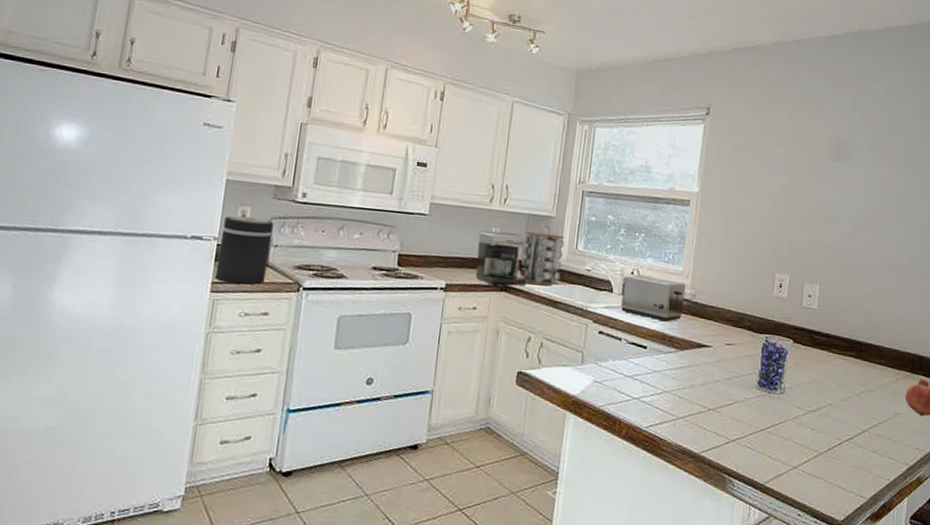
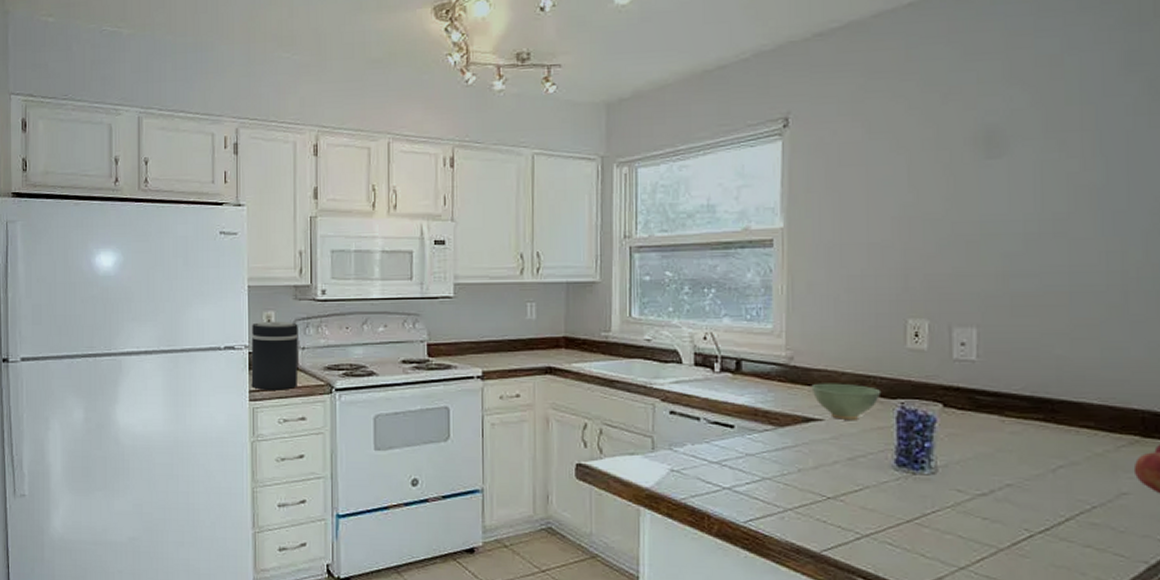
coffee maker: present [475,231,527,286] -> none [512,306,575,368]
spice rack: present [519,225,565,286] -> none [564,292,615,364]
toaster: present [620,274,686,322] -> none [693,339,779,393]
bowl: none [706,317,754,348] -> present [811,383,882,420]

